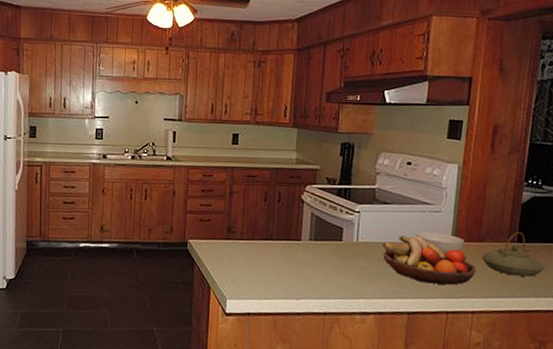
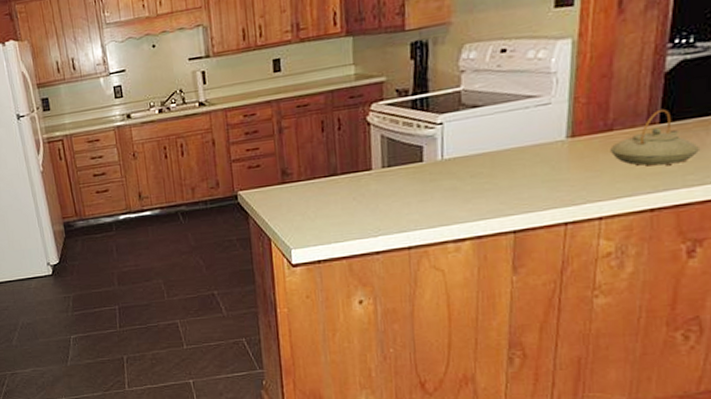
fruit bowl: present [383,235,475,285] -> none [476,138,602,194]
cereal bowl: present [416,232,464,254] -> none [519,129,585,155]

